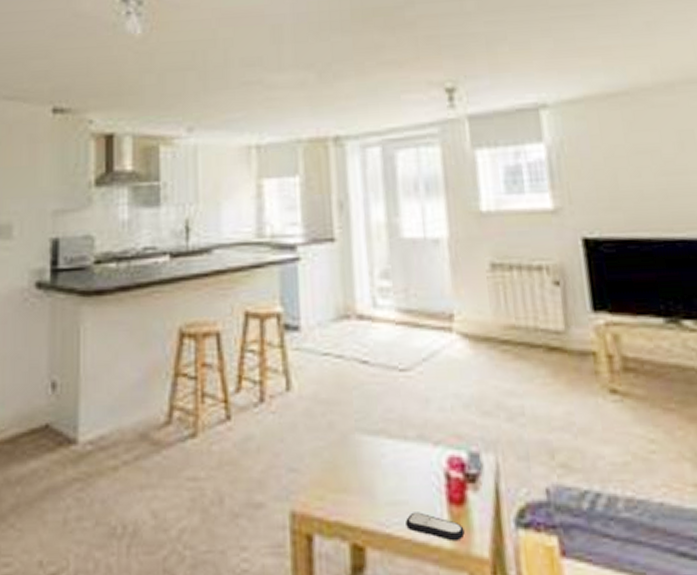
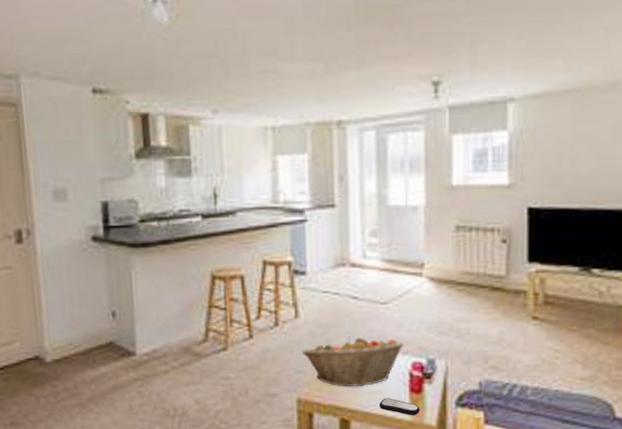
fruit basket: none [295,417,434,494] -> present [301,336,404,387]

